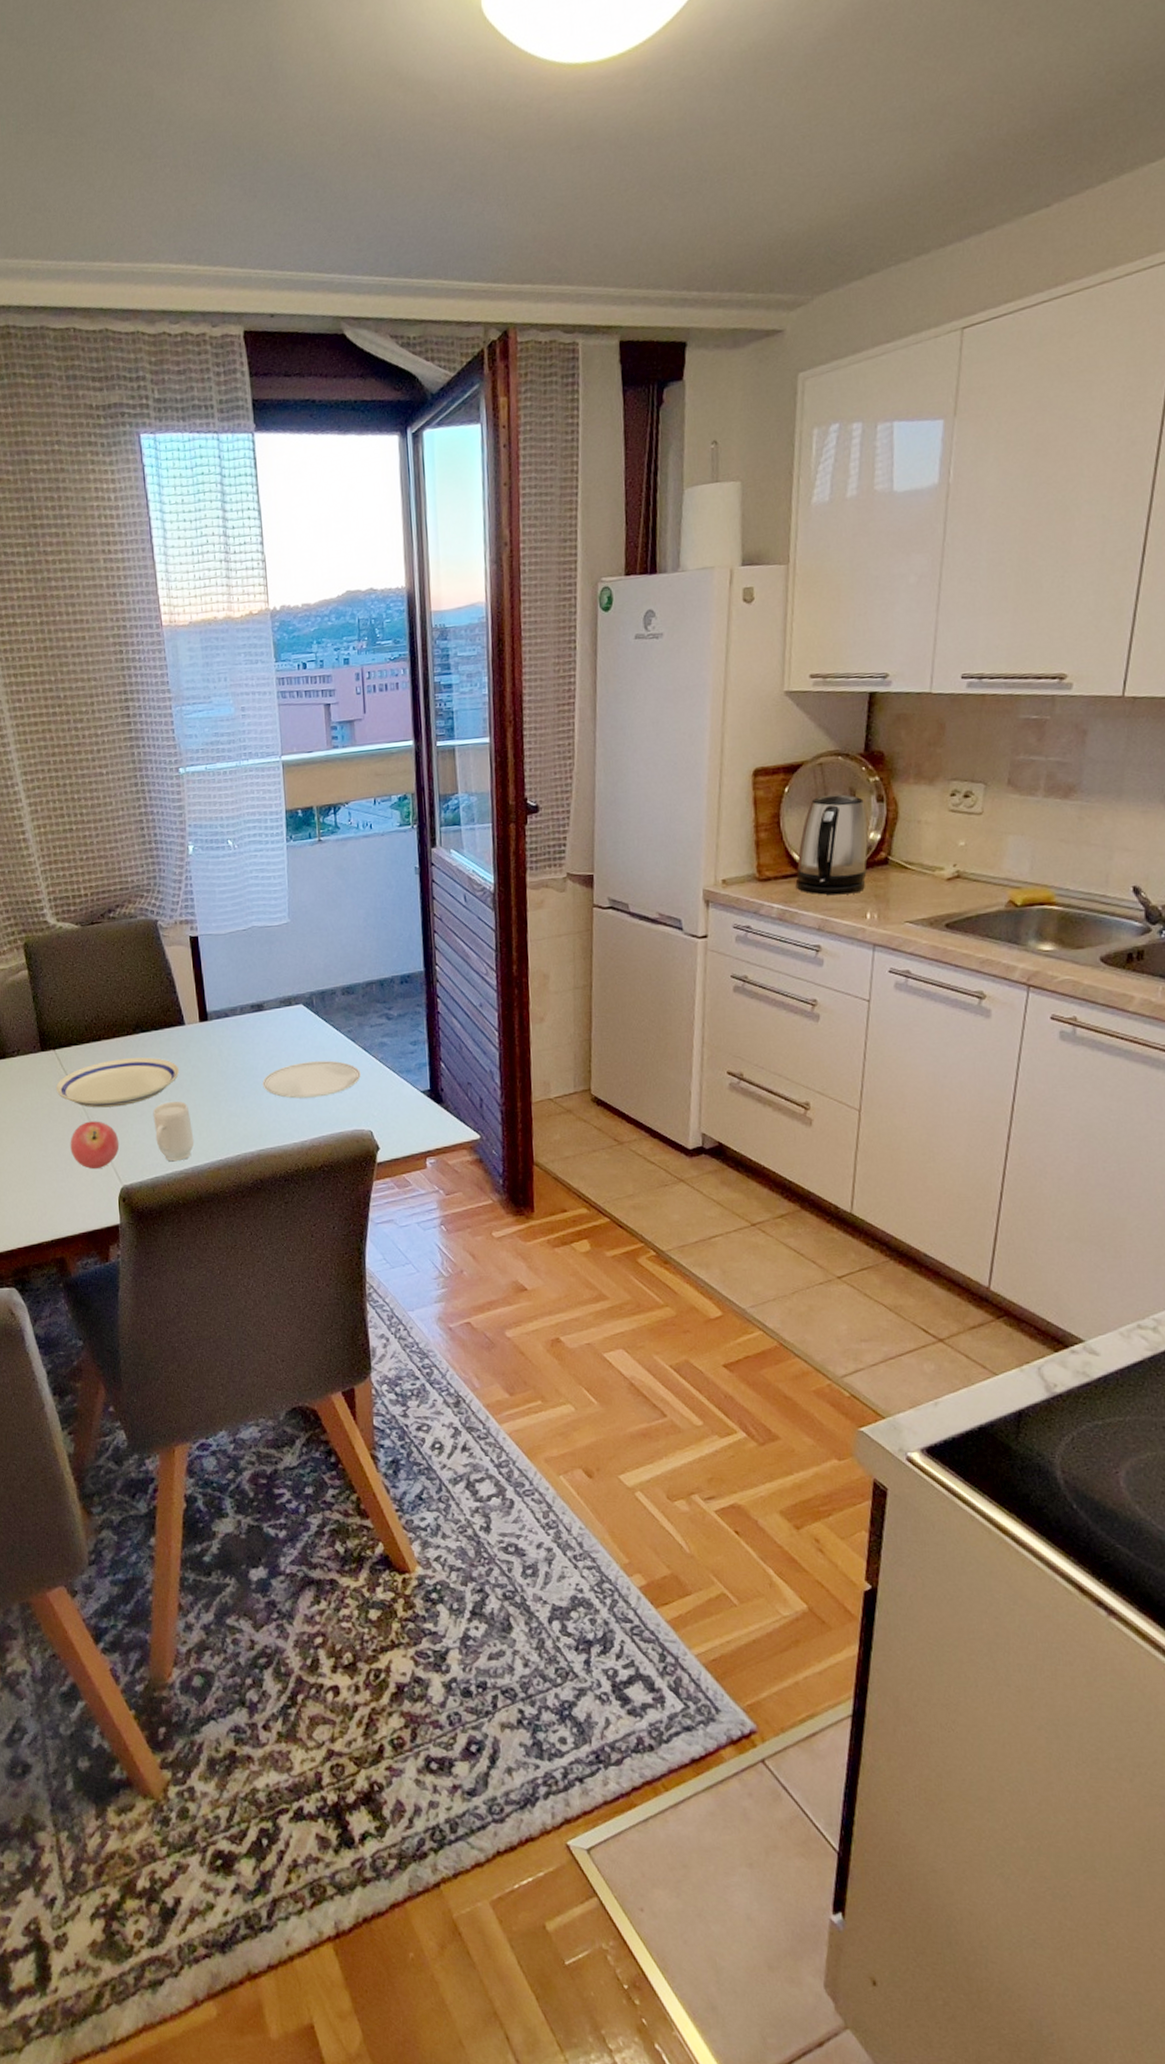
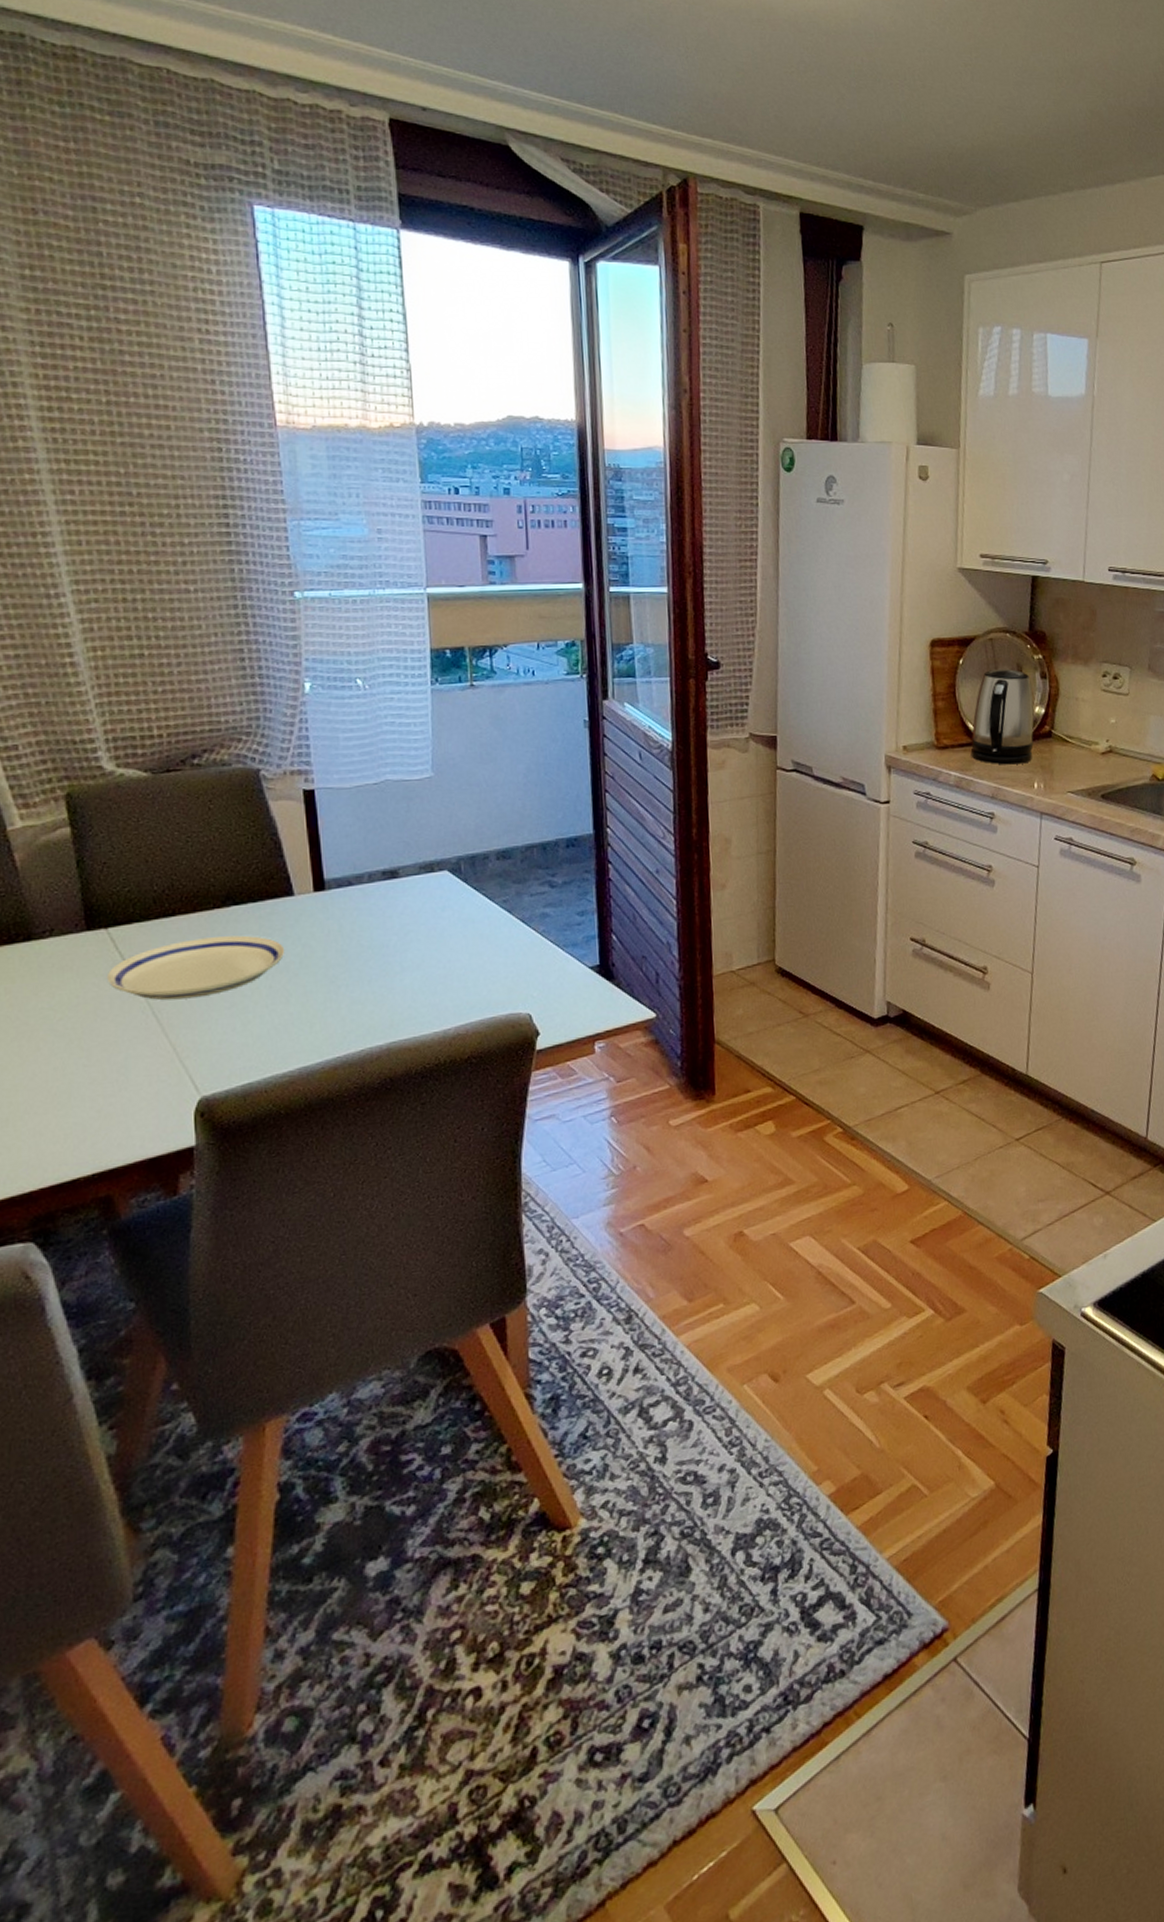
fruit: present [70,1121,120,1170] -> none [125,1016,198,1079]
mug: present [153,1101,195,1162] -> none [247,988,303,1063]
plate: present [262,1060,361,1099] -> none [395,935,518,981]

